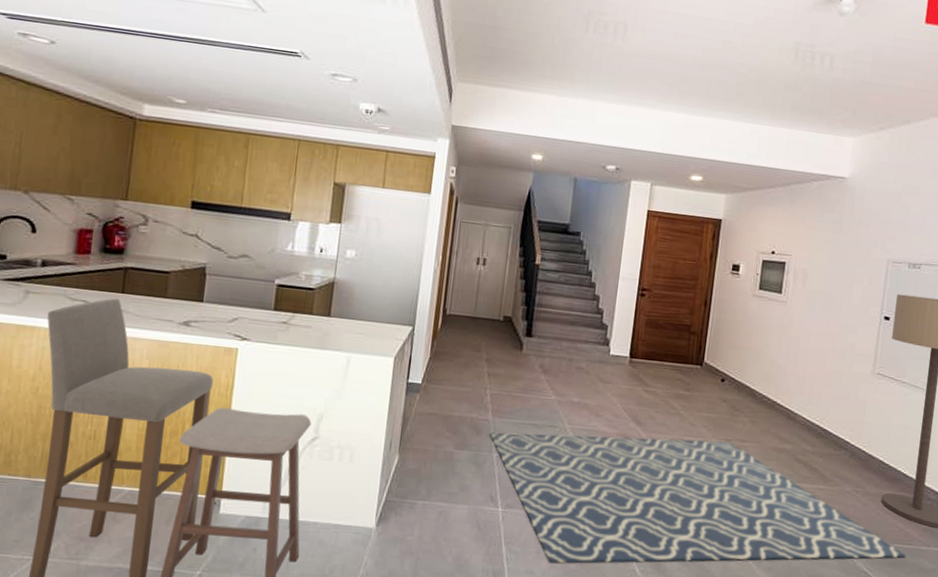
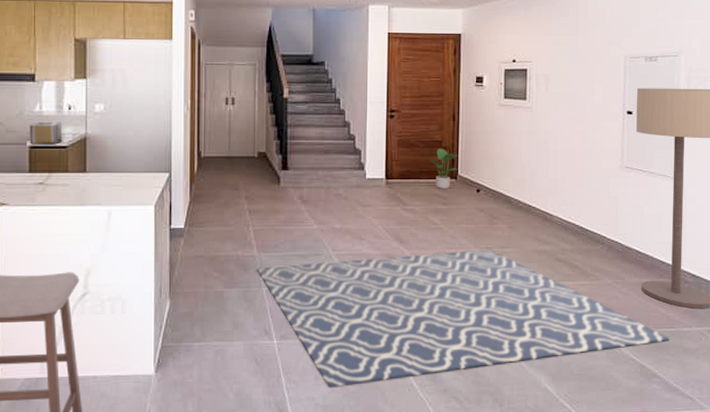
toaster: none [278,260,313,286] -> present [29,121,63,145]
potted plant: none [676,332,706,376] -> present [429,148,458,190]

